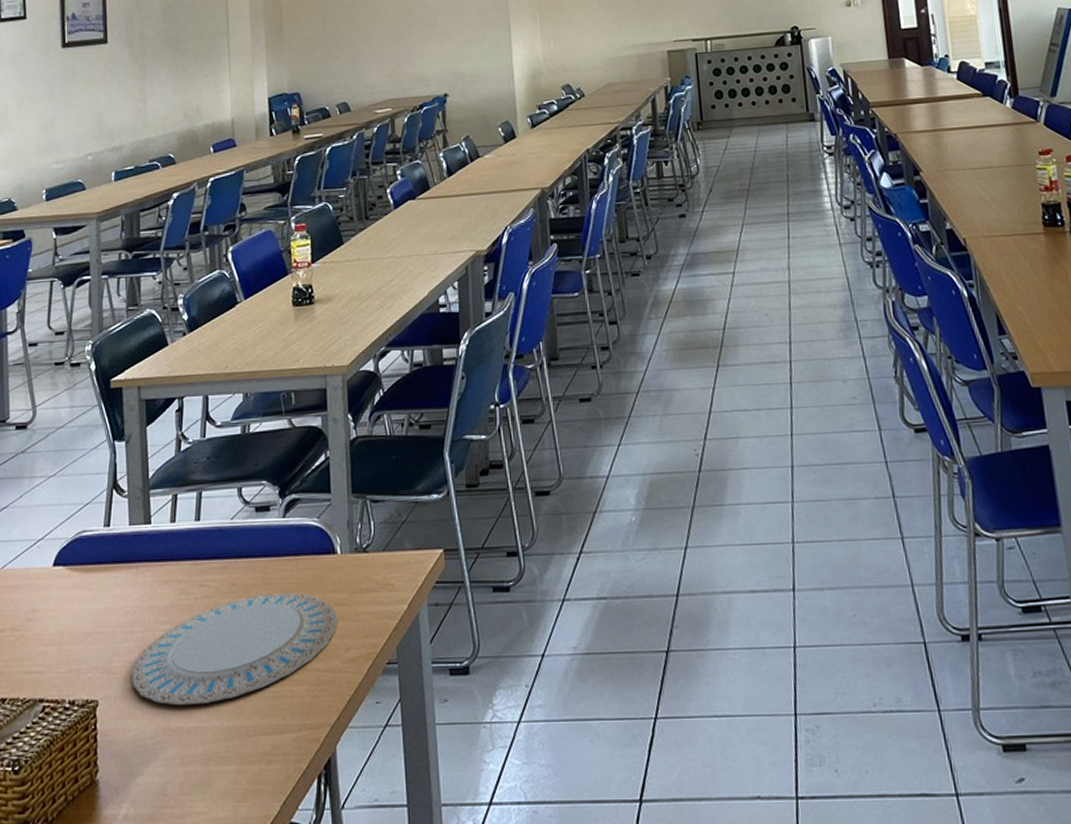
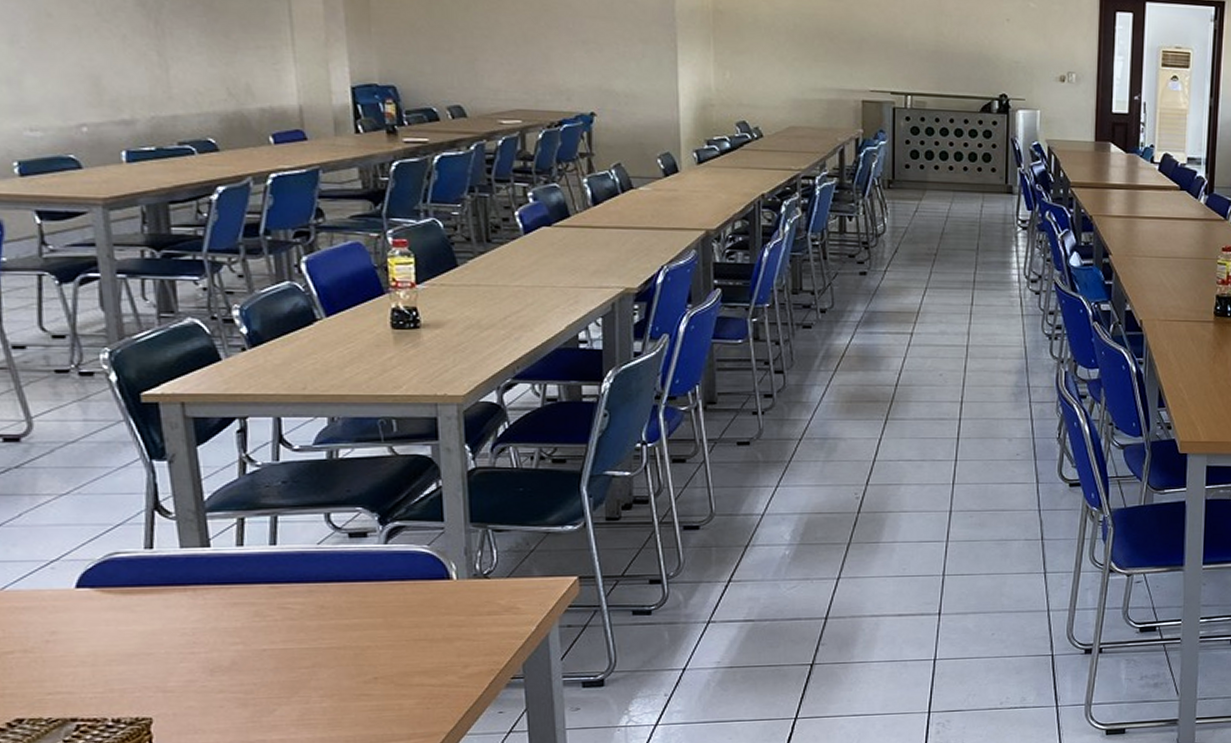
plate: present [132,593,337,706] -> none [195,615,453,721]

